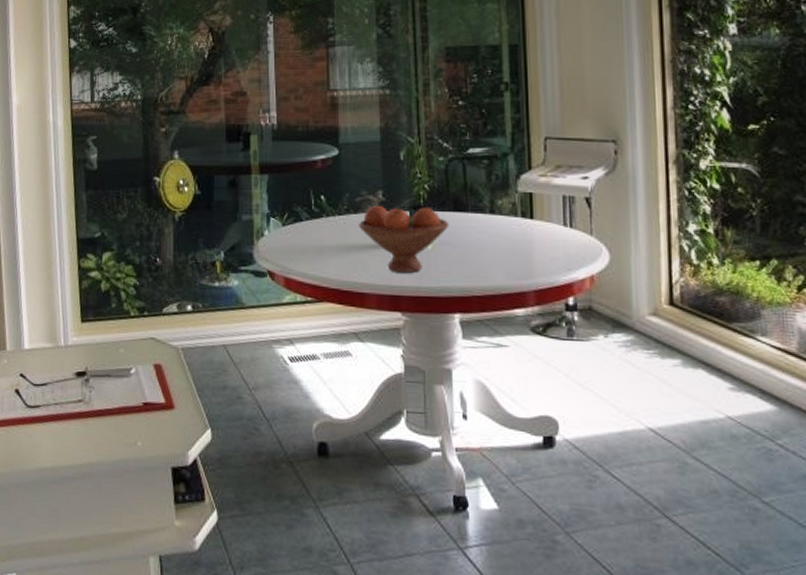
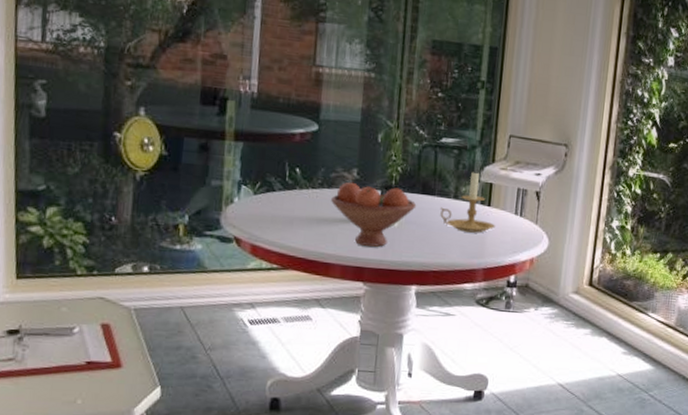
candle holder: none [475,180,542,250] -> present [439,170,495,233]

